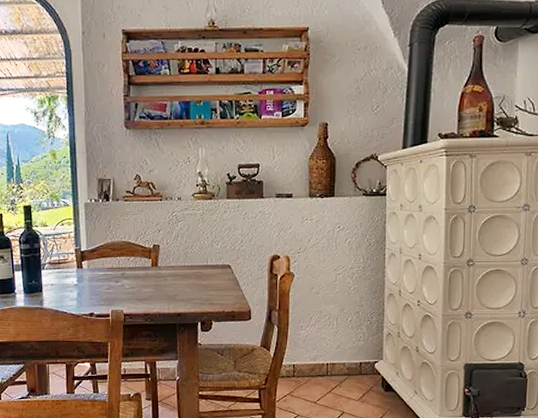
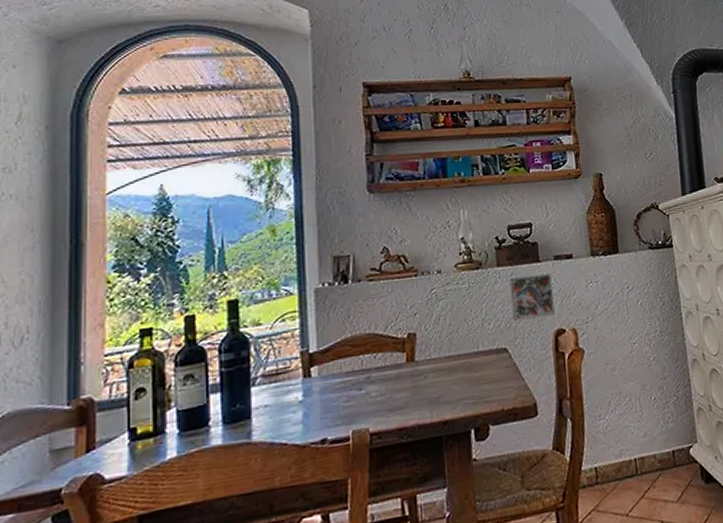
decorative tile: none [236,209,272,245] -> present [509,274,555,321]

